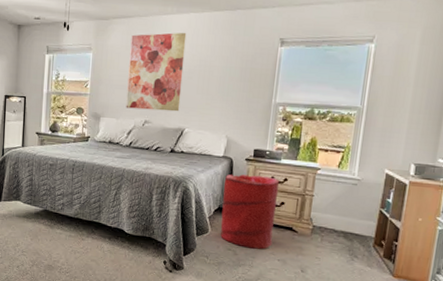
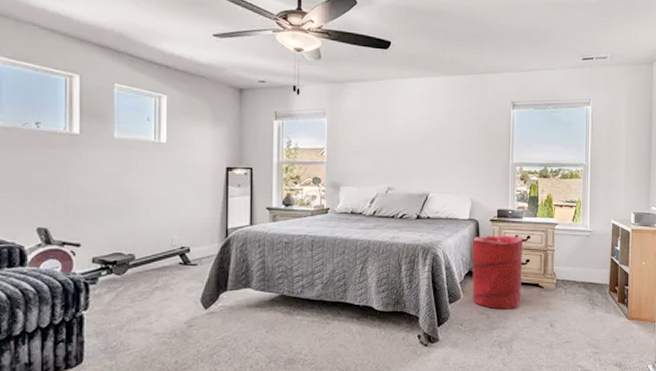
wall art: present [126,32,187,112] -> none [367,96,424,177]

